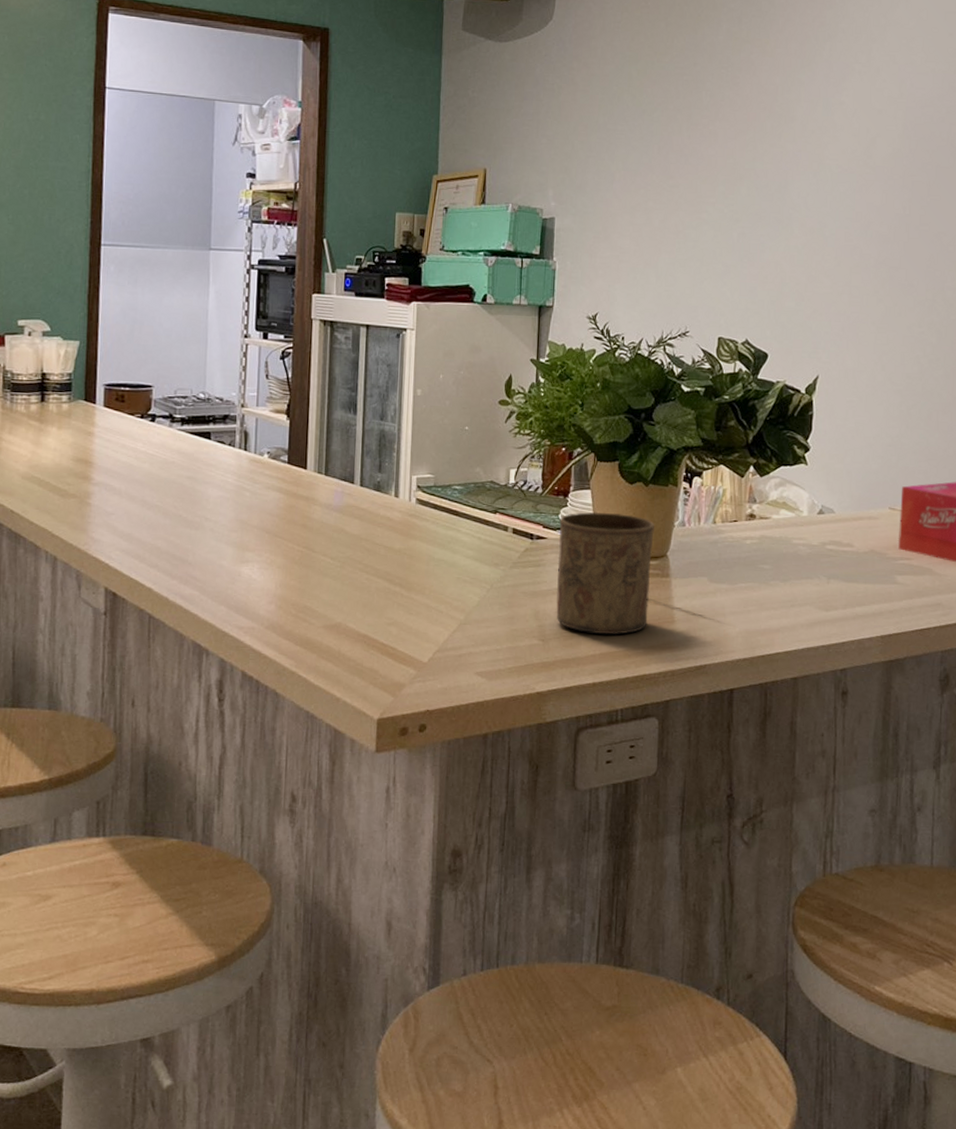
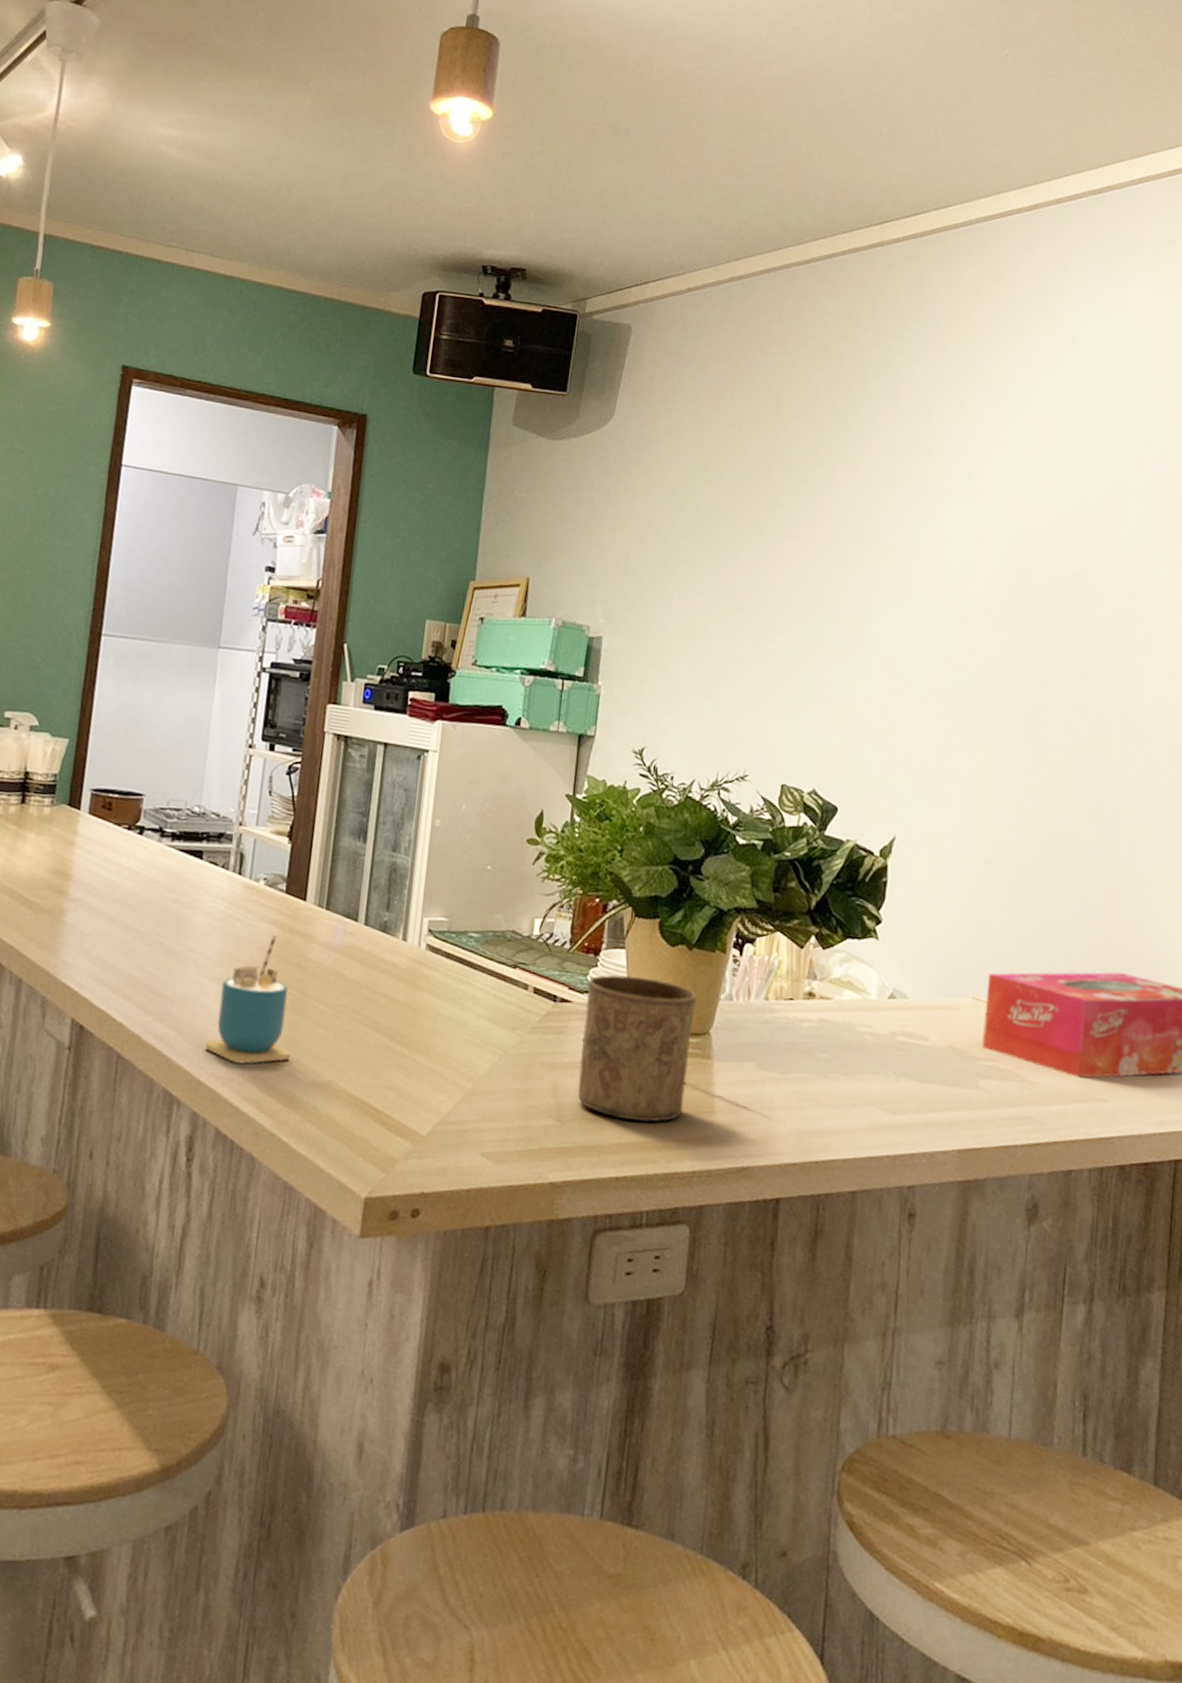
cup: none [226,501,304,614] -> present [205,935,291,1064]

